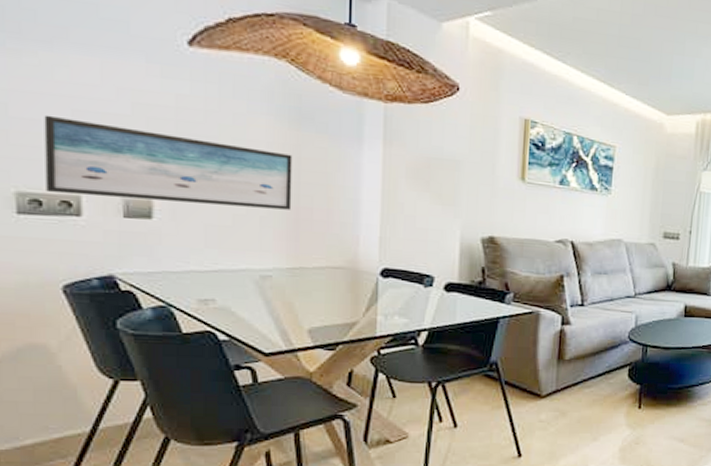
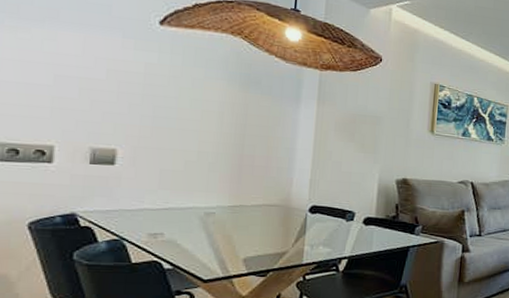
wall art: present [44,115,293,210] -> none [24,79,240,157]

